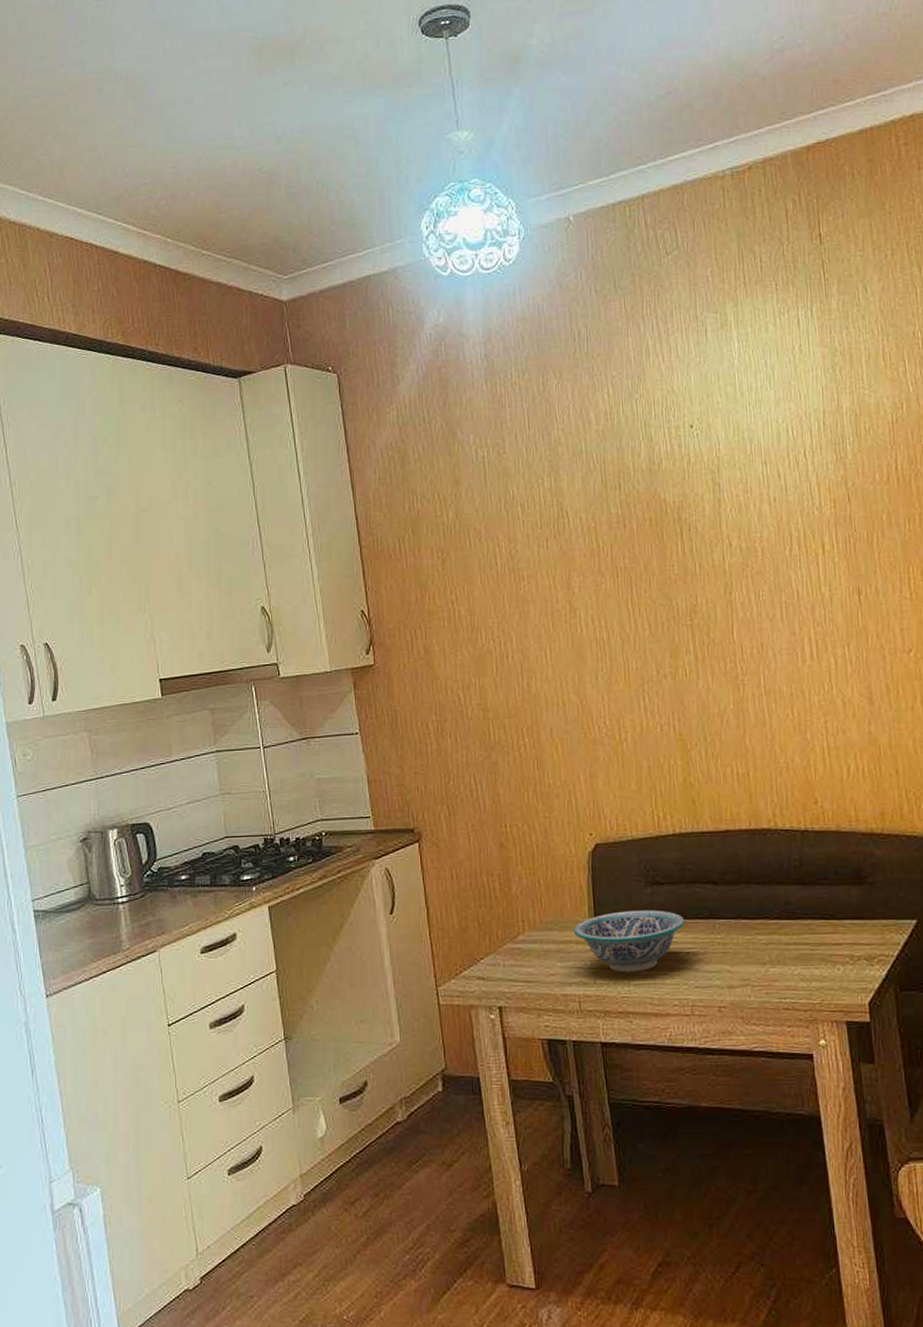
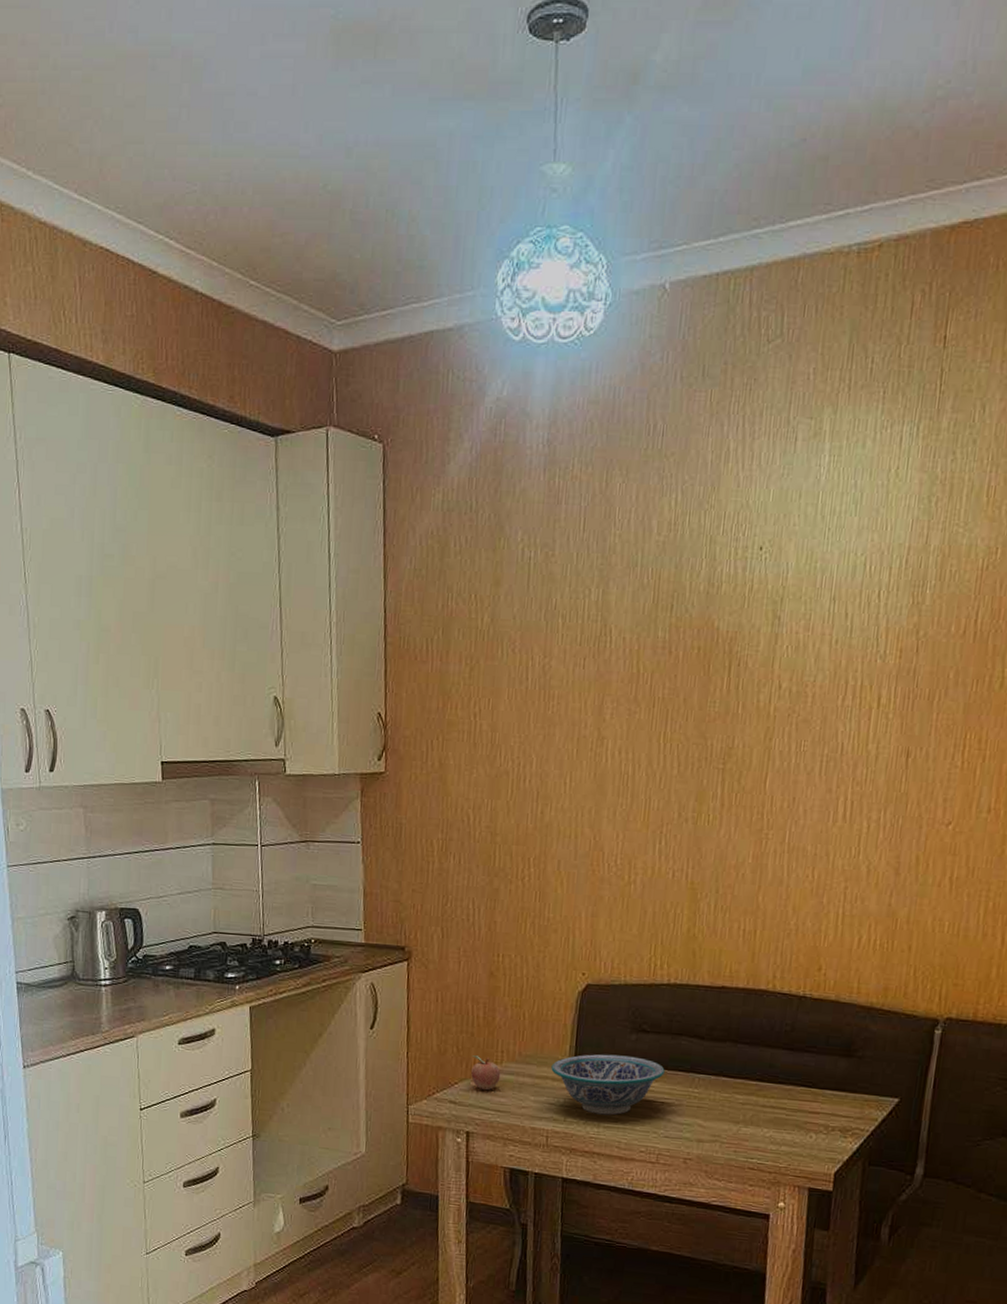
fruit: none [493,928,525,963] -> present [471,1055,501,1091]

